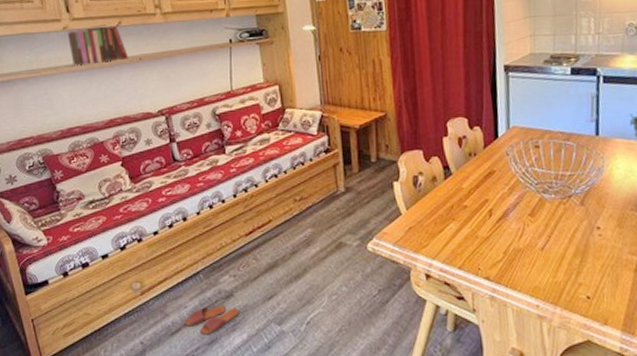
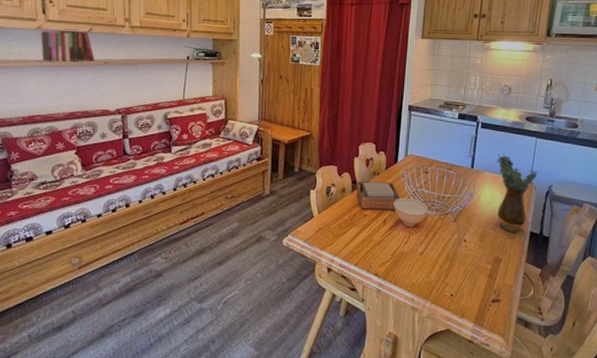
slippers: present [185,305,240,335] -> none [115,282,167,308]
napkin holder: none [449,162,508,199] -> present [356,180,401,211]
bowl: none [499,180,546,217] -> present [393,197,429,227]

